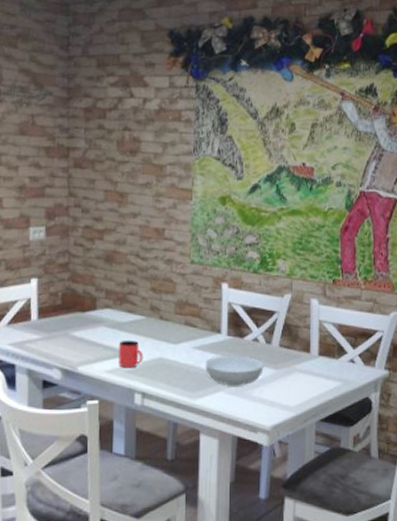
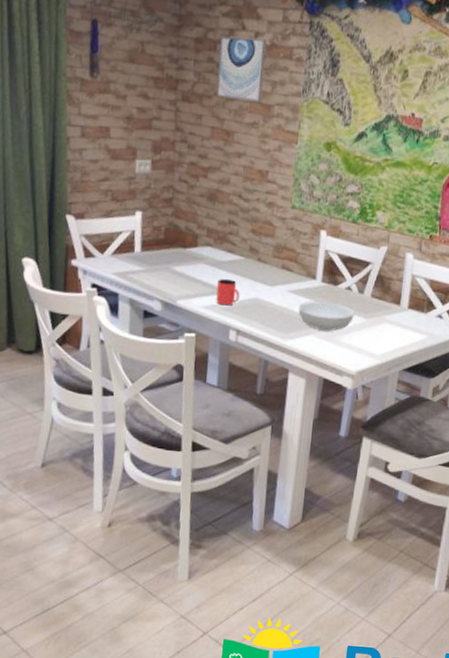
wall art: none [108,103,156,163] -> present [216,35,267,103]

